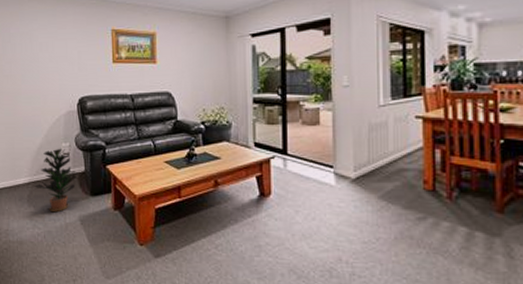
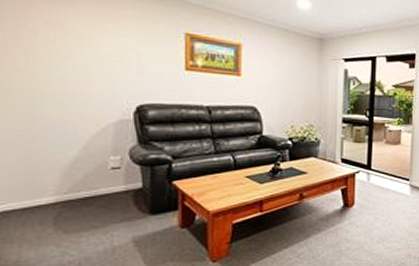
potted plant: present [35,148,78,213] -> none [66,162,132,236]

